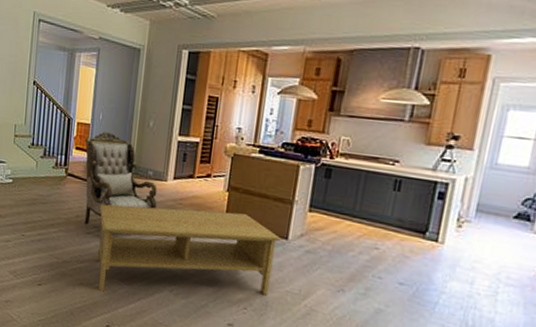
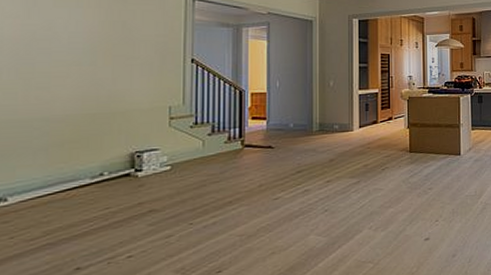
armchair: present [84,131,157,225] -> none [262,97,346,191]
coffee table: present [97,204,280,296] -> none [286,143,454,253]

